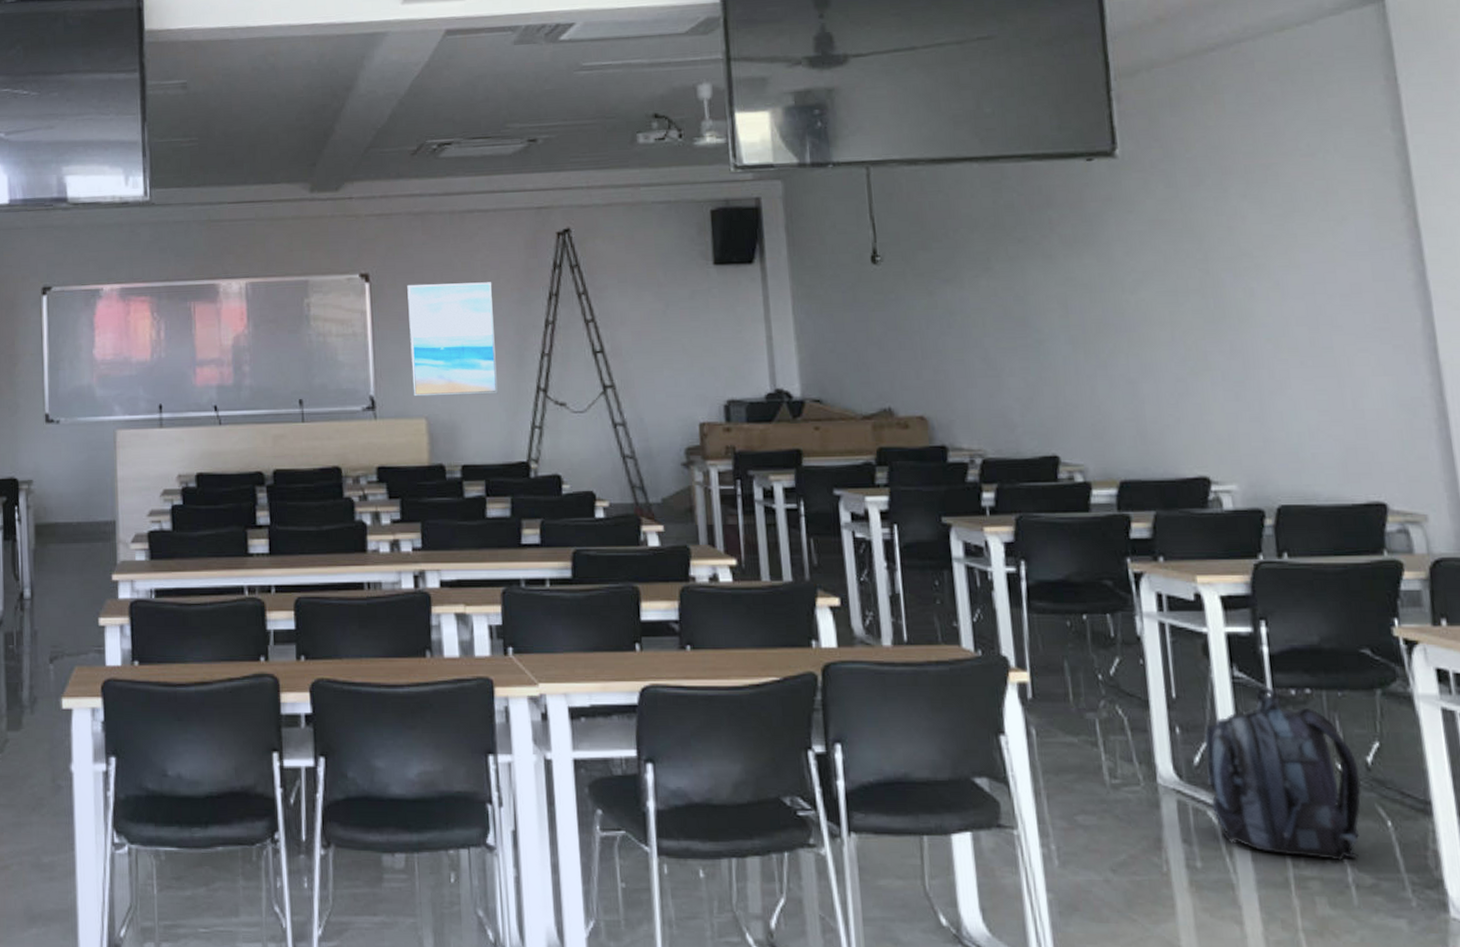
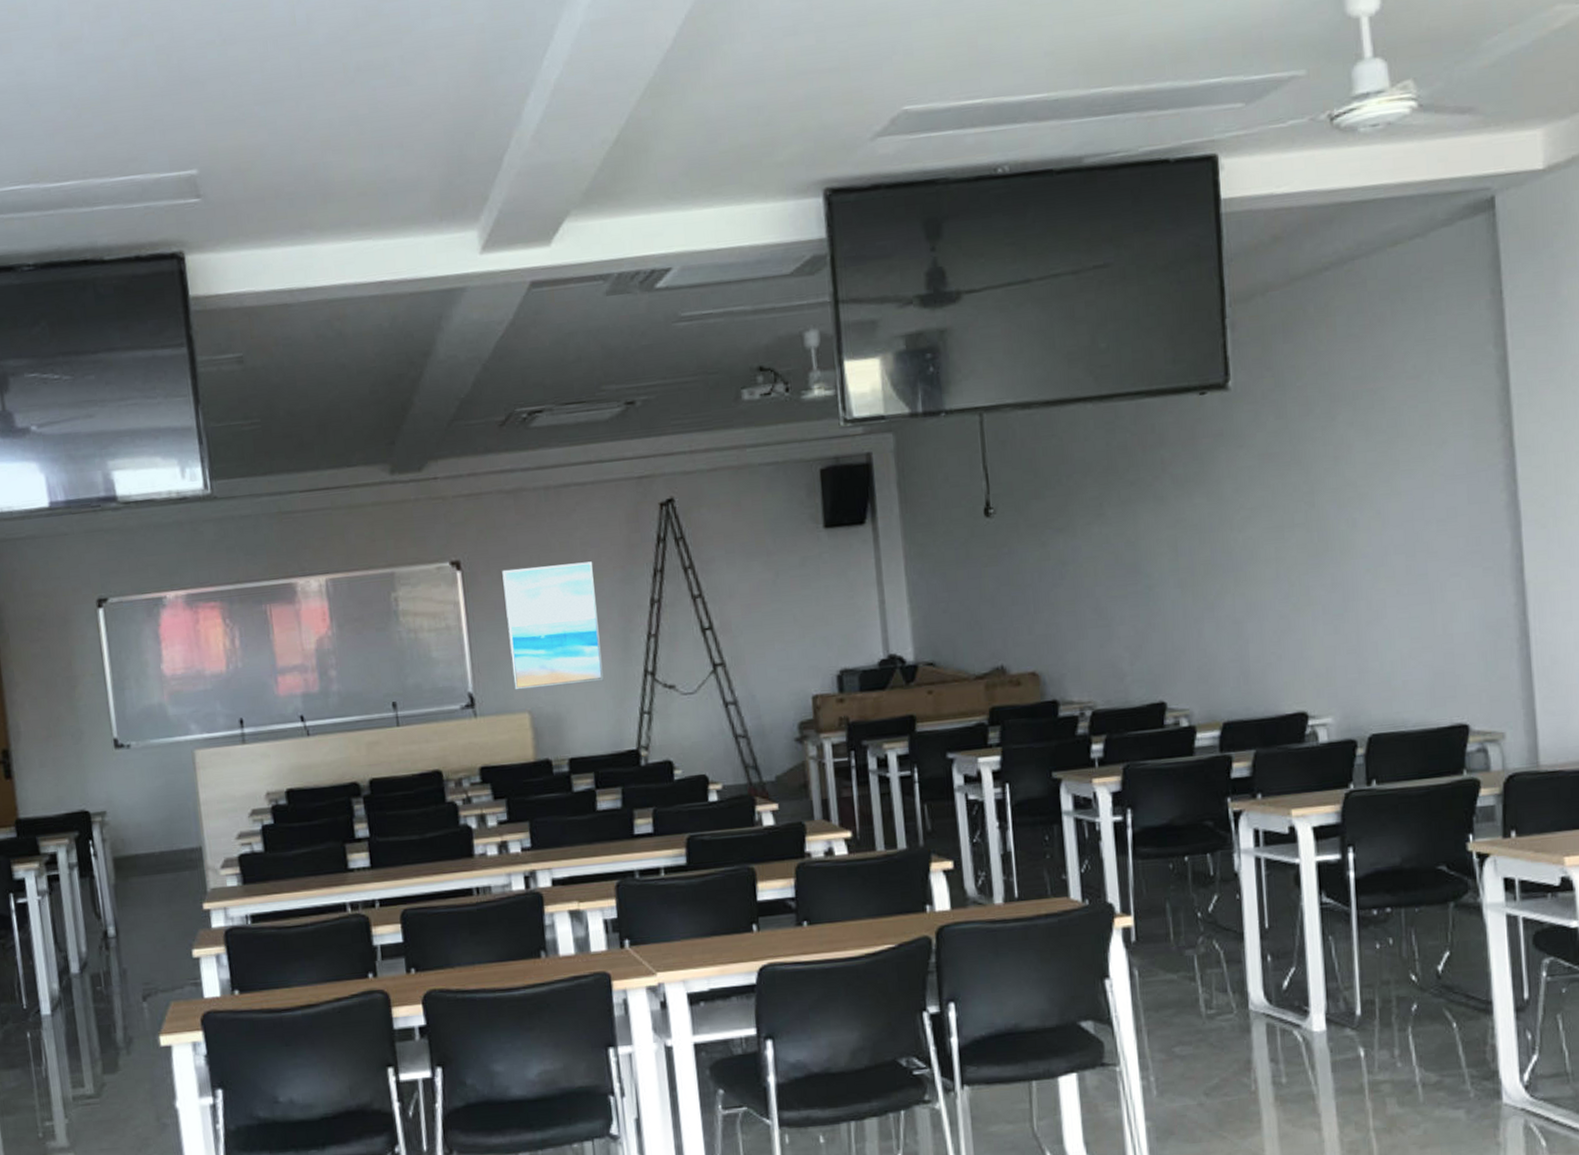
backpack: present [1205,688,1362,861] -> none [1294,910,1432,1064]

